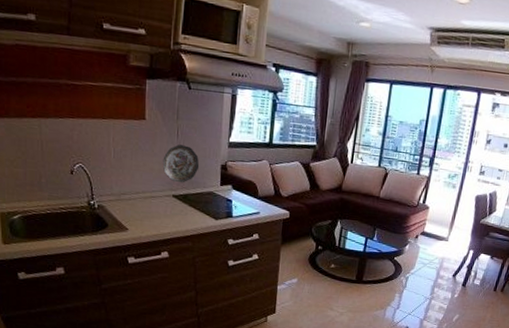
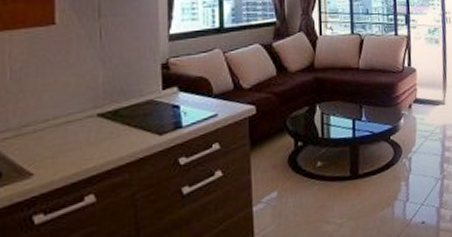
decorative plate: present [162,144,200,183] -> none [81,47,133,97]

